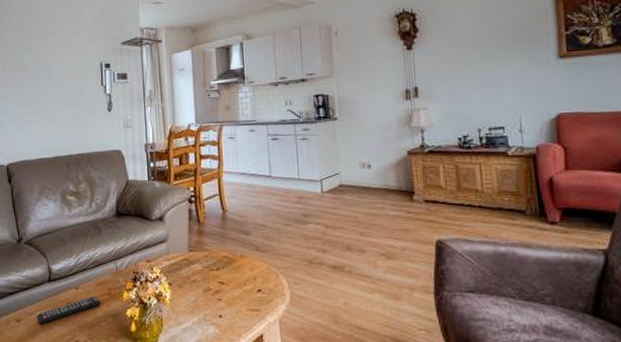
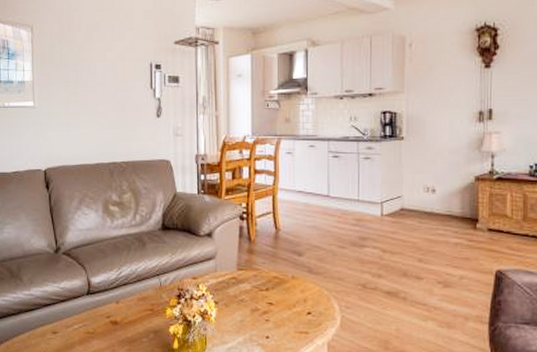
remote control: present [36,296,100,325] -> none [74,311,142,338]

